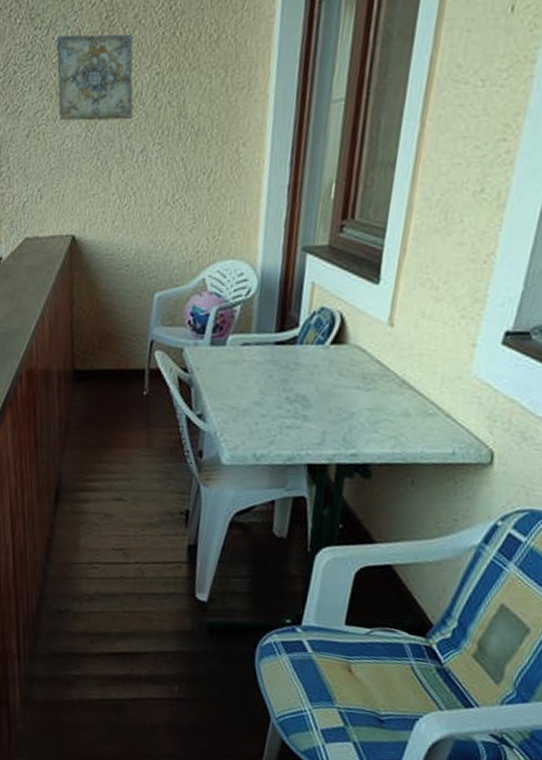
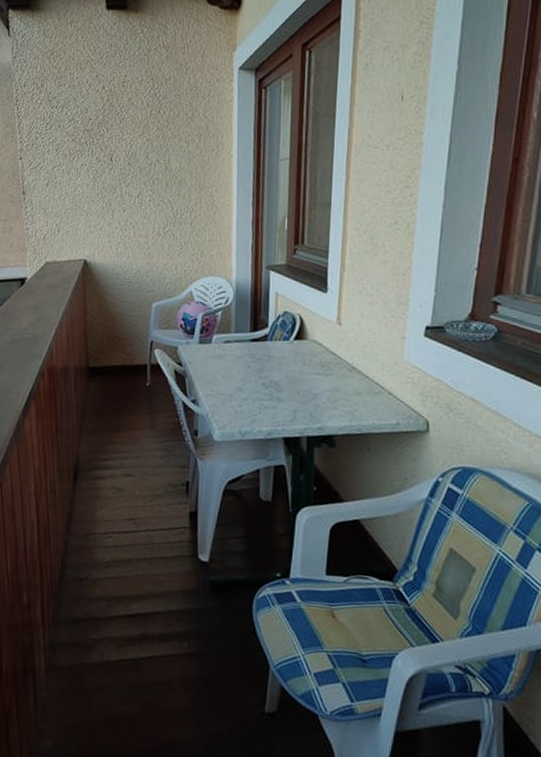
wall art: present [56,35,133,121] -> none [69,113,130,174]

